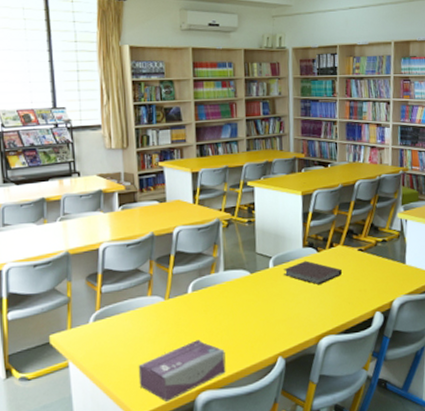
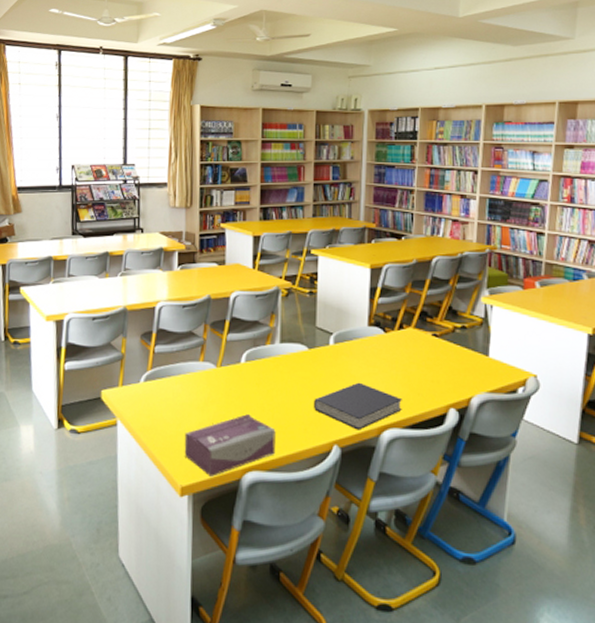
book: none [257,298,336,341] -> present [313,382,402,430]
notebook: present [283,260,342,285] -> none [344,341,411,370]

